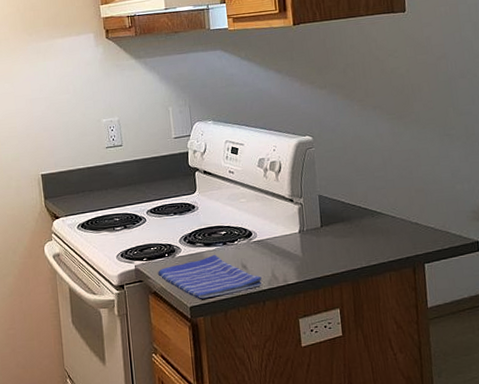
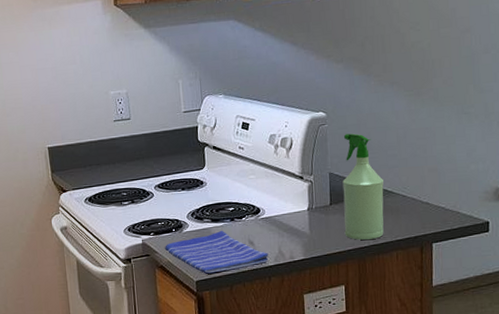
spray bottle: none [330,156,376,262] -> present [342,133,385,241]

